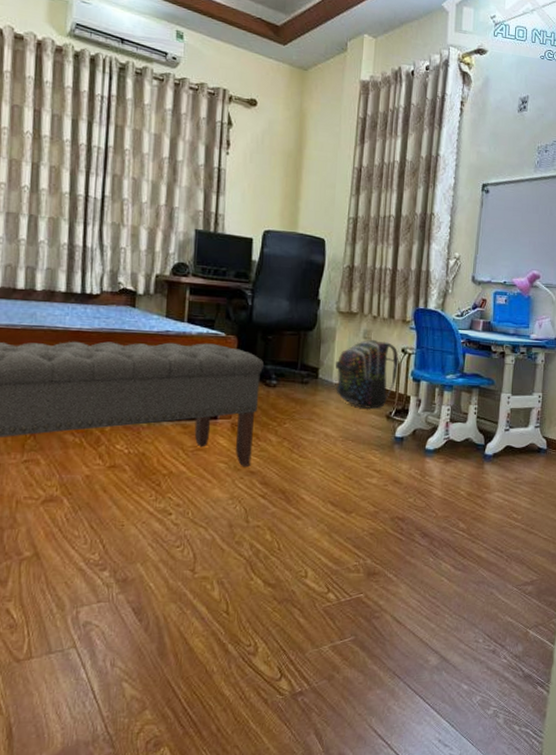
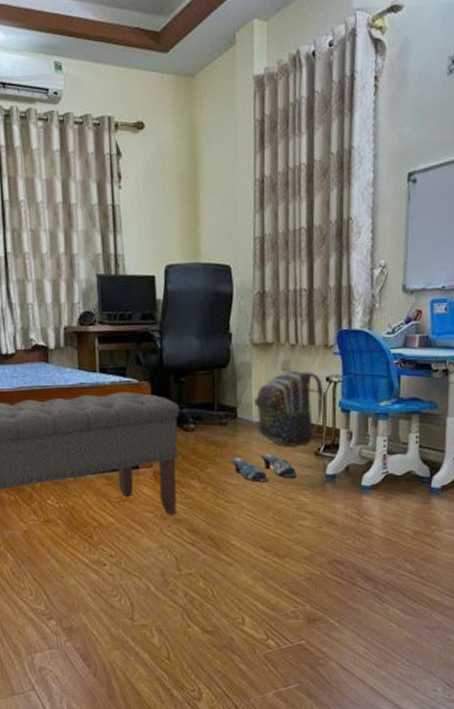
slippers: none [309,413,369,441] -> present [231,453,297,483]

